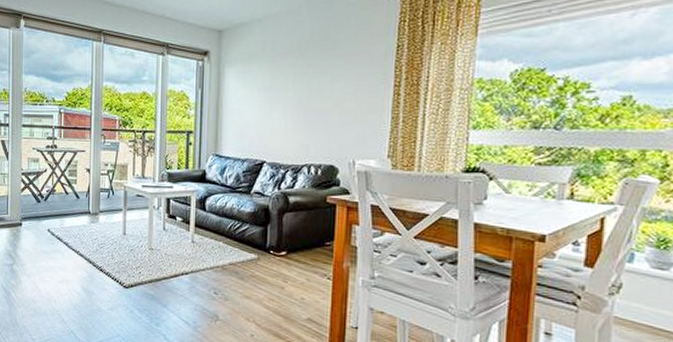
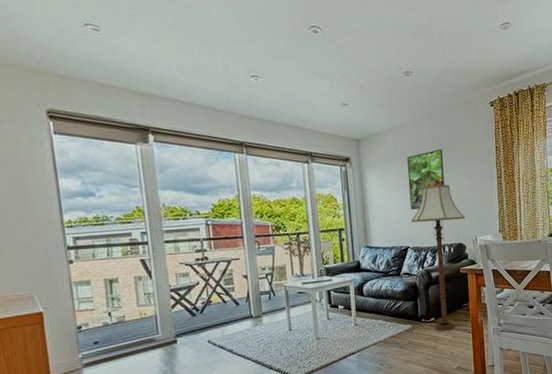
floor lamp: none [271,85,343,272] -> present [411,181,466,332]
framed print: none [273,45,323,117] -> present [407,149,445,210]

